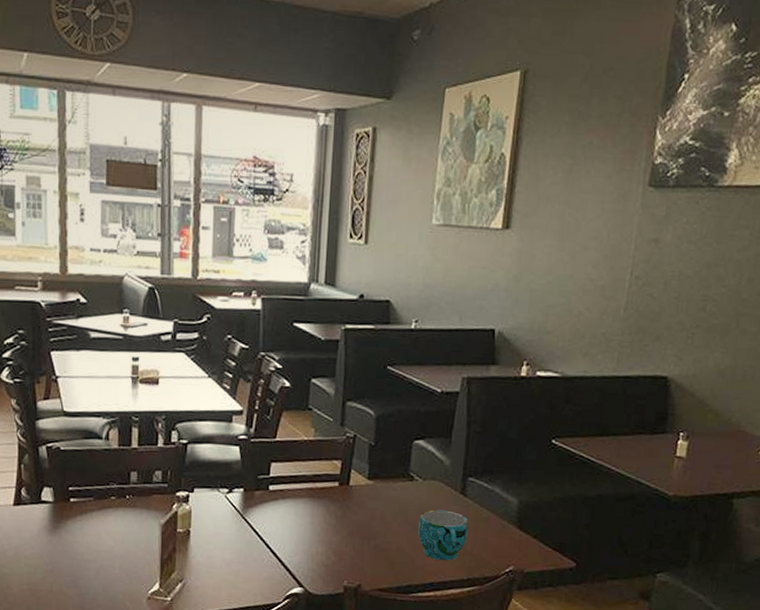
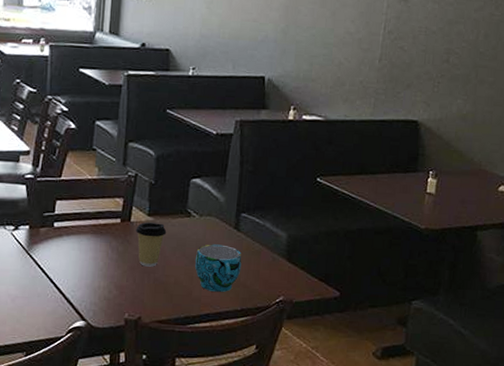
coffee cup: none [355,486,388,533] -> present [136,222,167,267]

